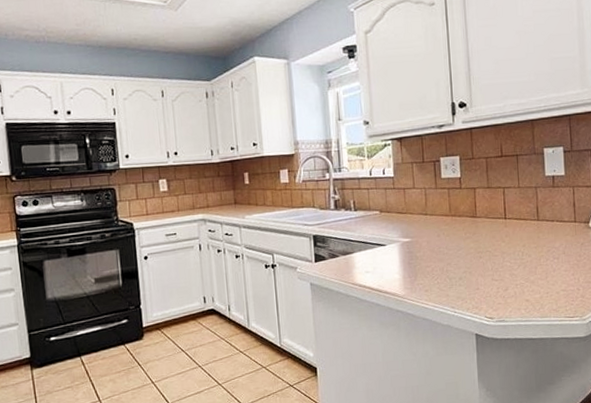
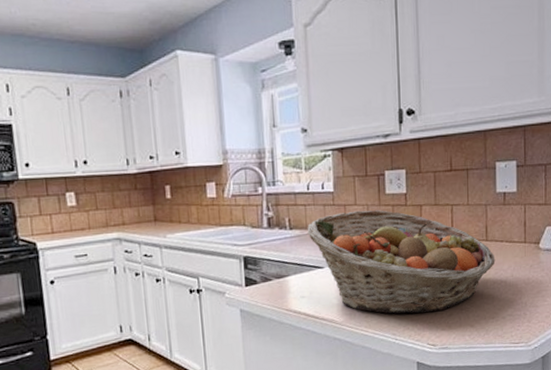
fruit basket: none [370,192,547,288] -> present [307,210,496,314]

